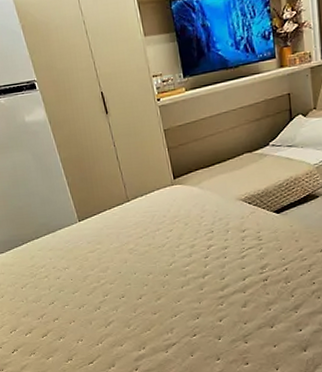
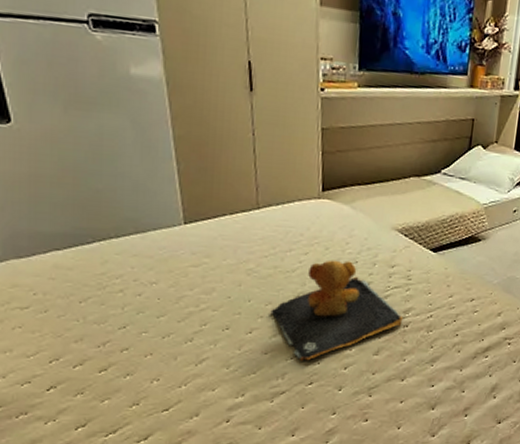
teddy bear: none [152,231,262,318] -> present [270,260,403,361]

